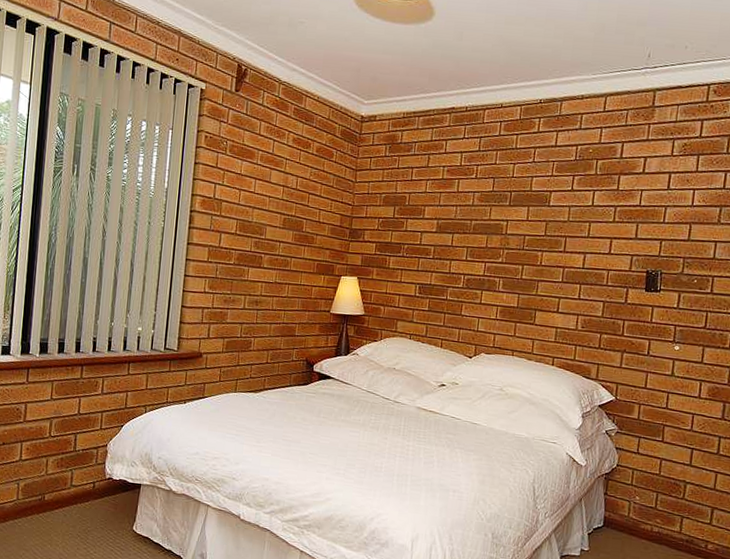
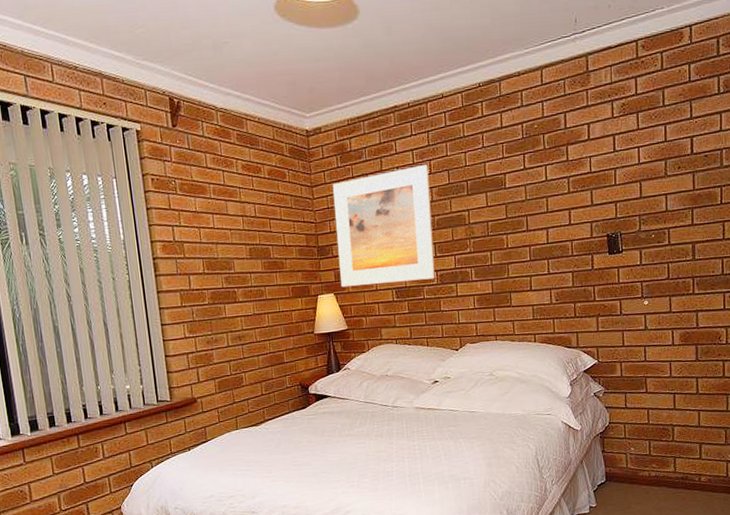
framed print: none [366,168,475,282] -> present [332,164,435,288]

